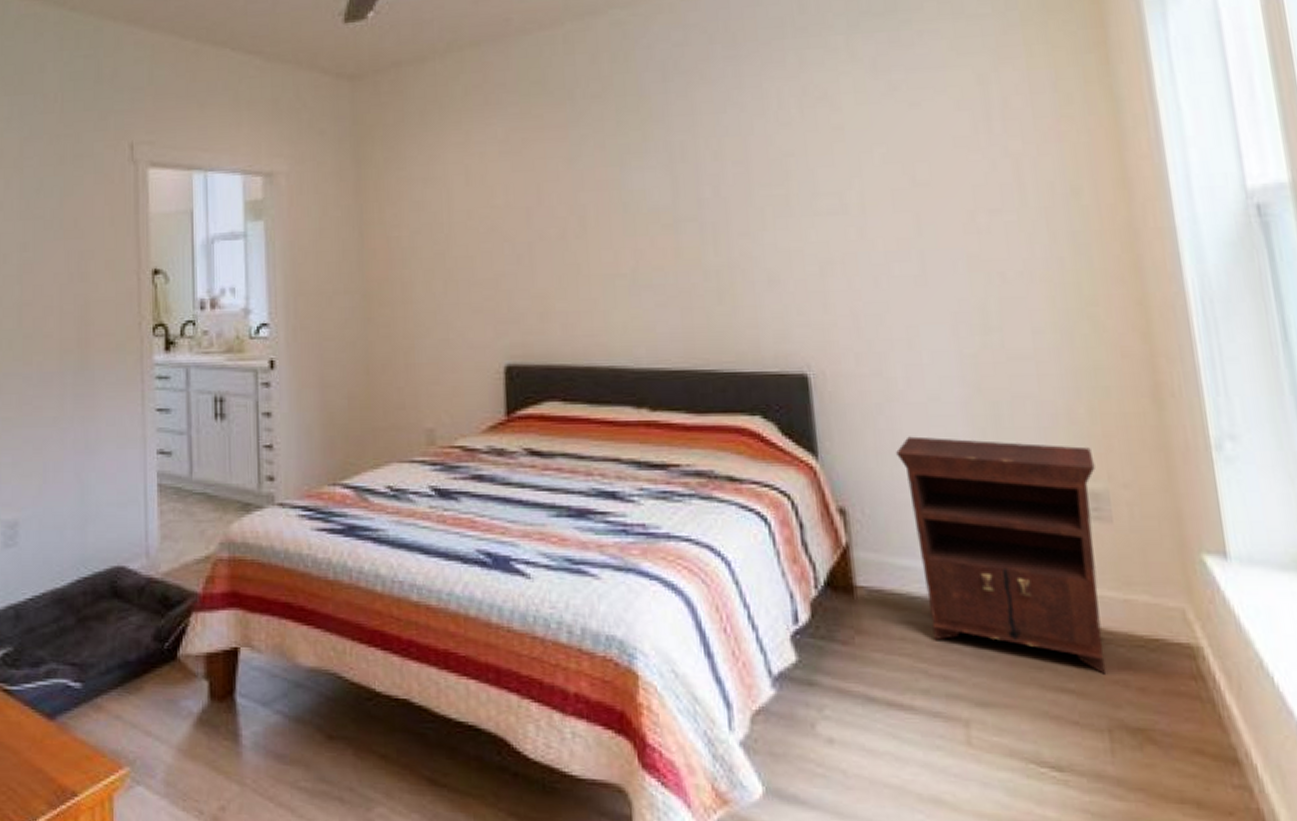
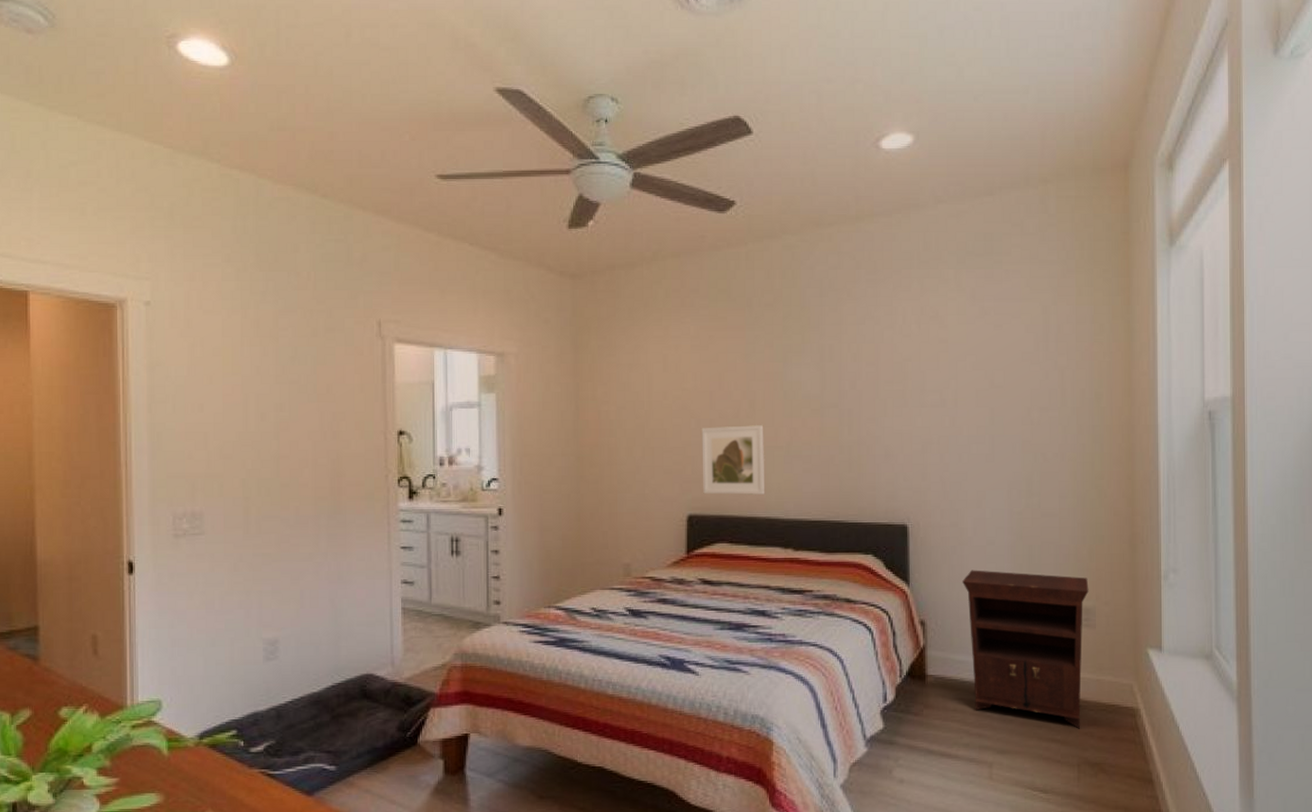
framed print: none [518,247,605,339] -> present [701,425,765,496]

